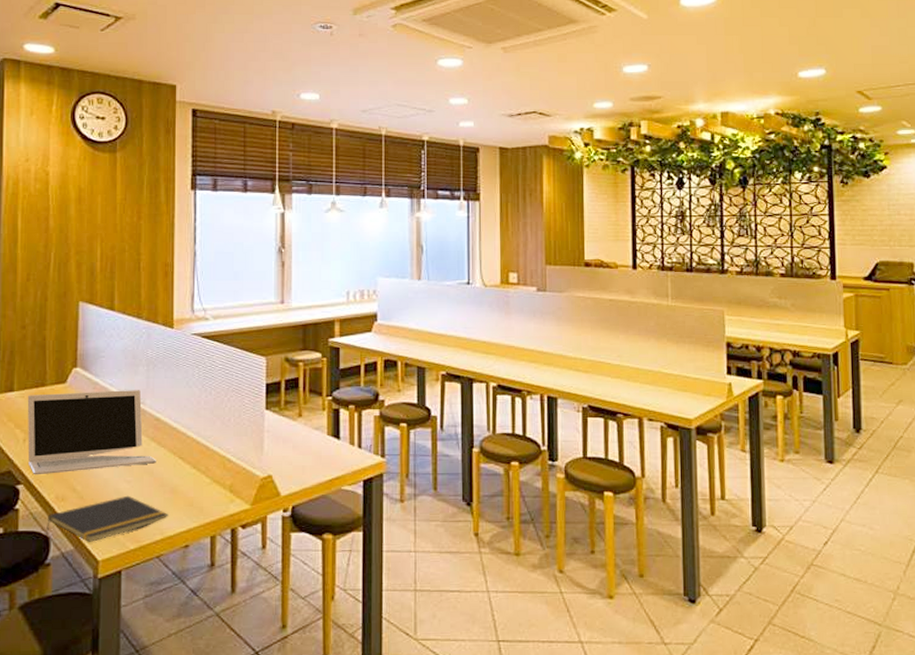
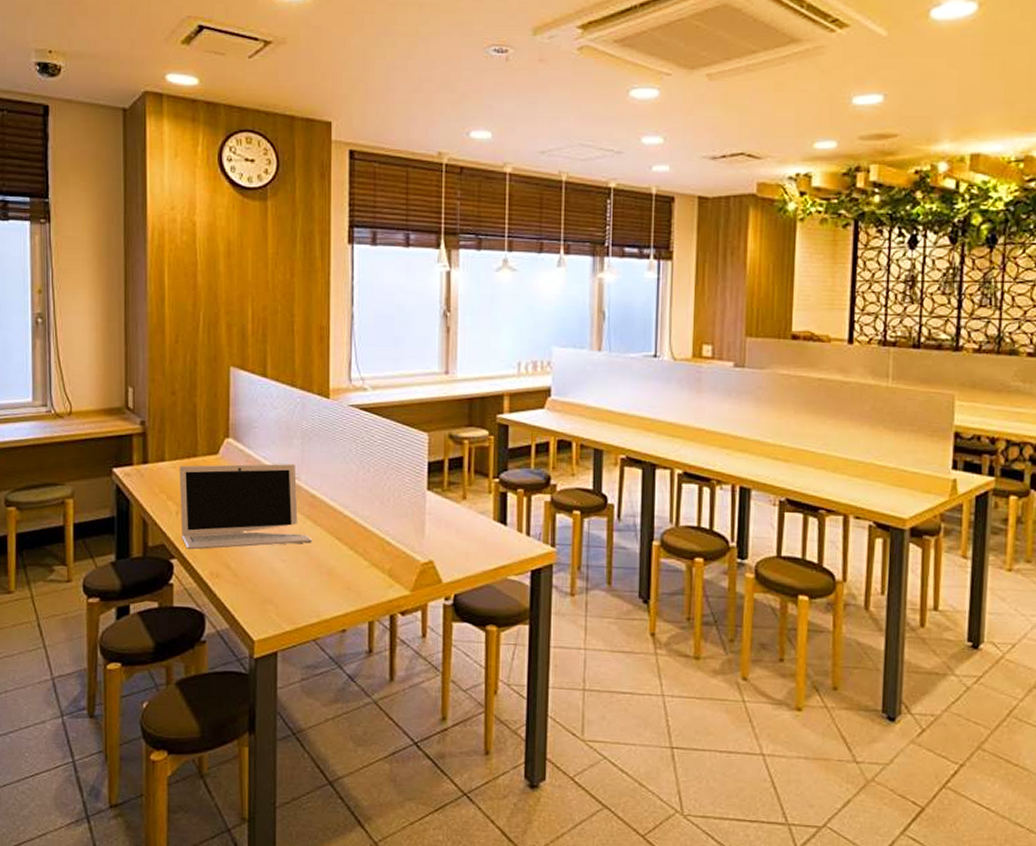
notepad: present [45,495,168,542] -> none [200,575,325,621]

